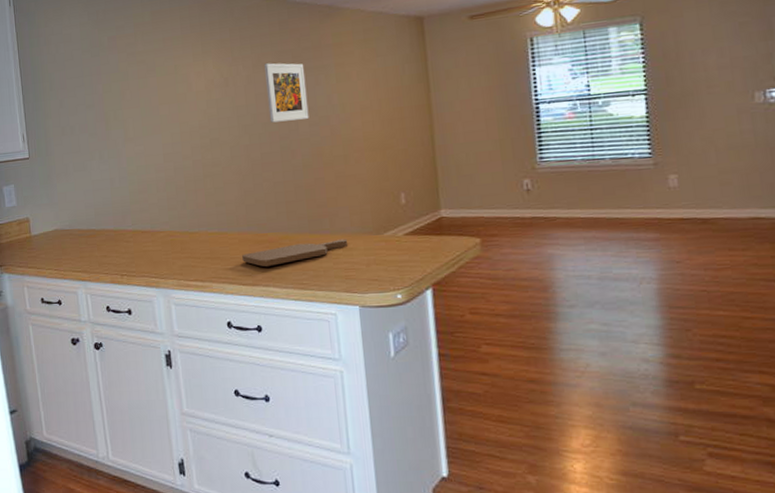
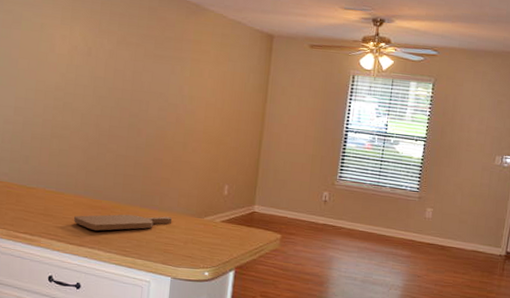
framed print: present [264,62,309,123] -> none [123,43,164,103]

